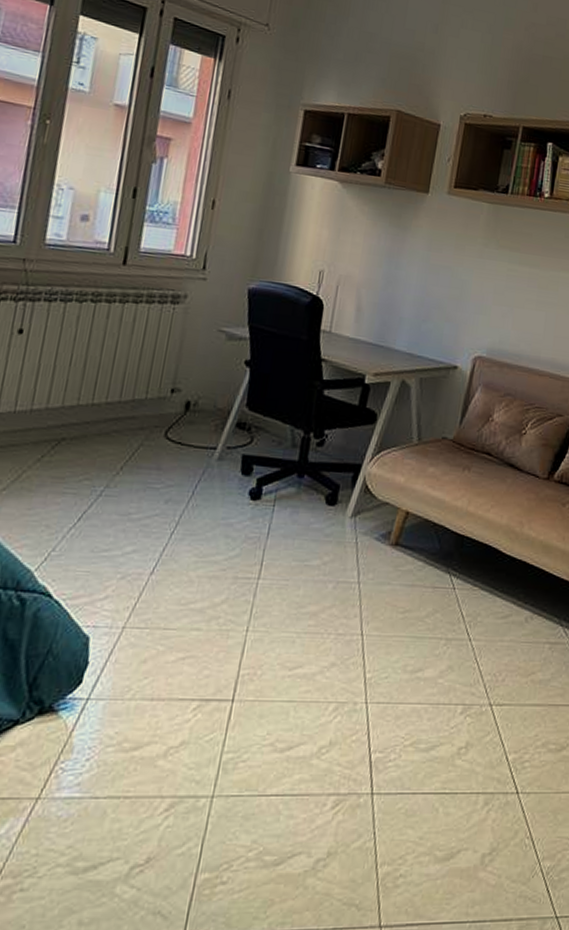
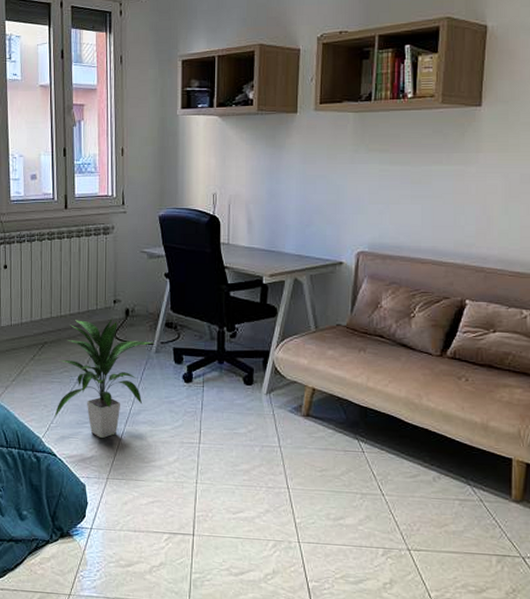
indoor plant: none [58,411,217,573] -> present [54,317,153,439]

